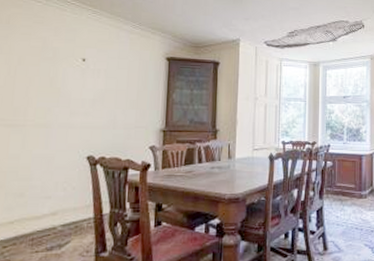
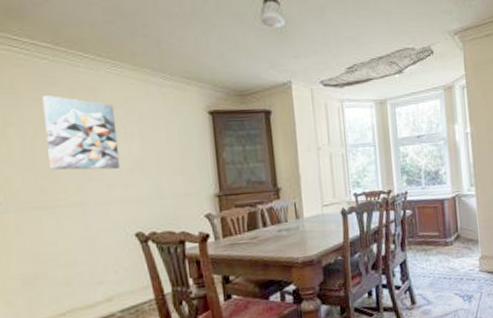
wall art: none [26,32,88,98] -> present [42,95,121,170]

